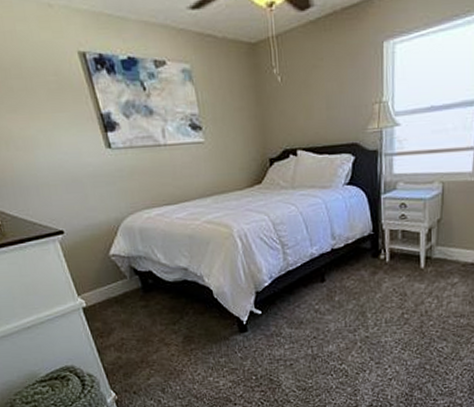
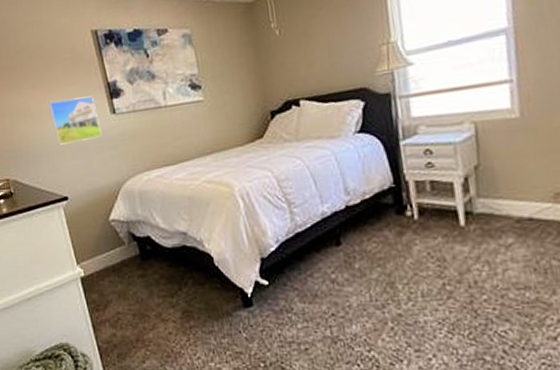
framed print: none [32,126,97,177] -> present [48,95,101,145]

